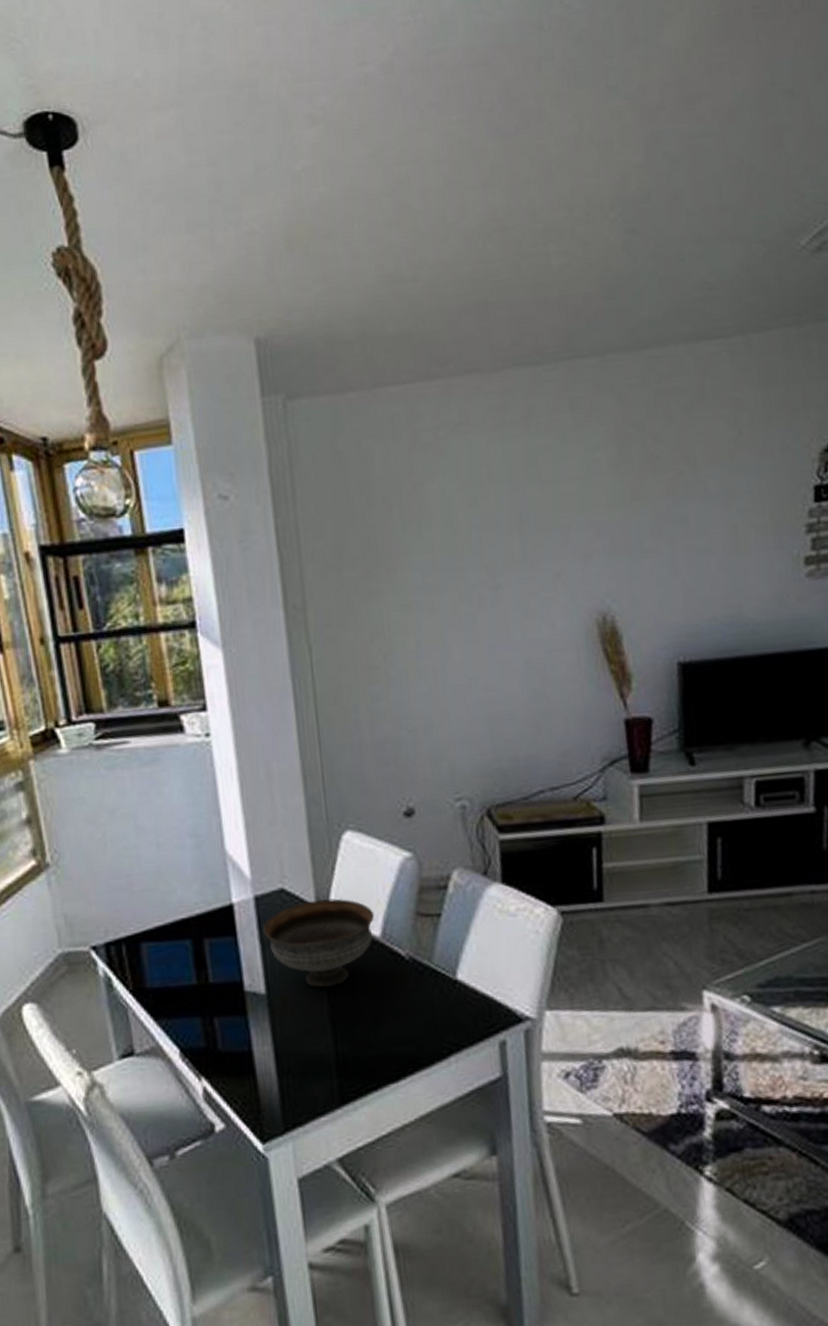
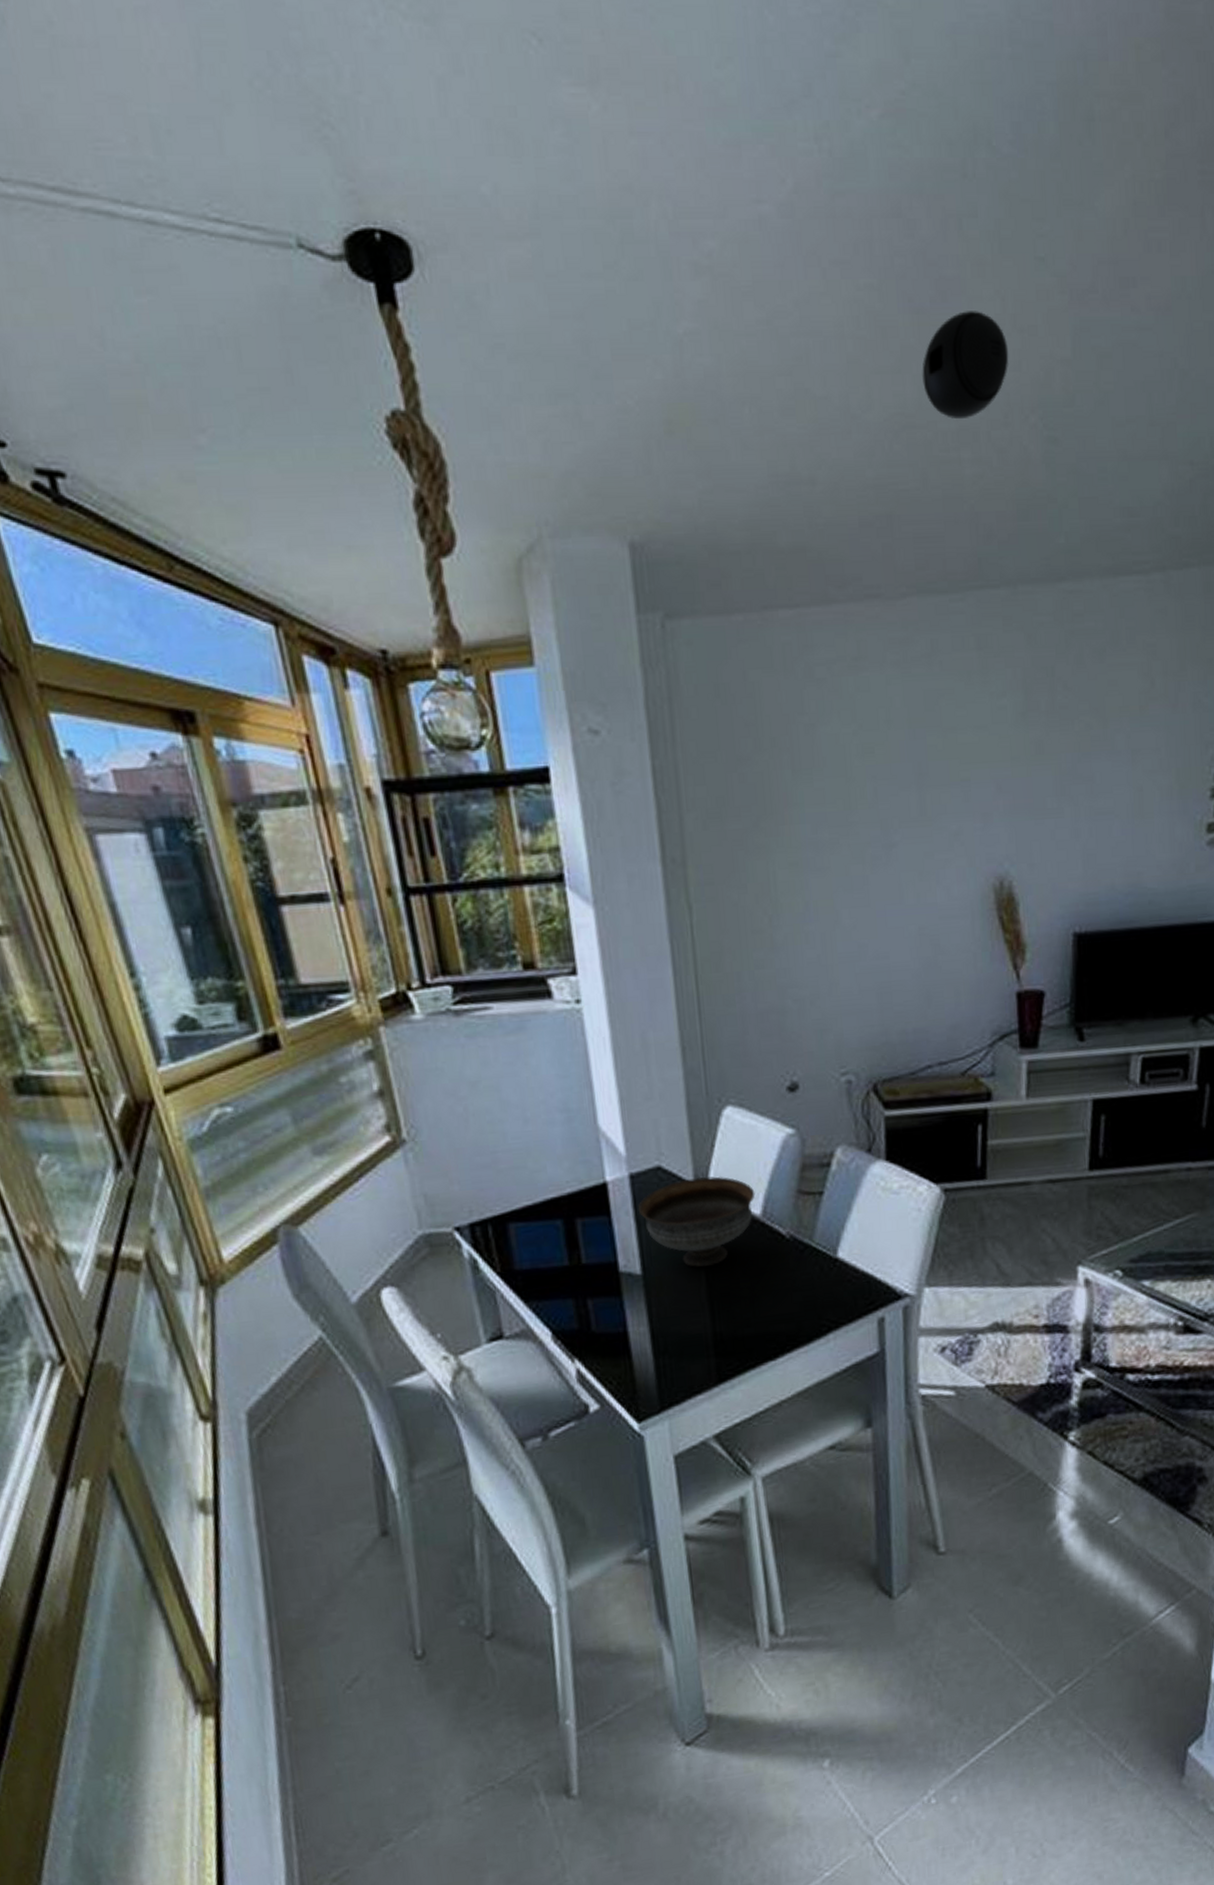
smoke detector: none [510,132,589,221] -> present [922,311,1009,420]

